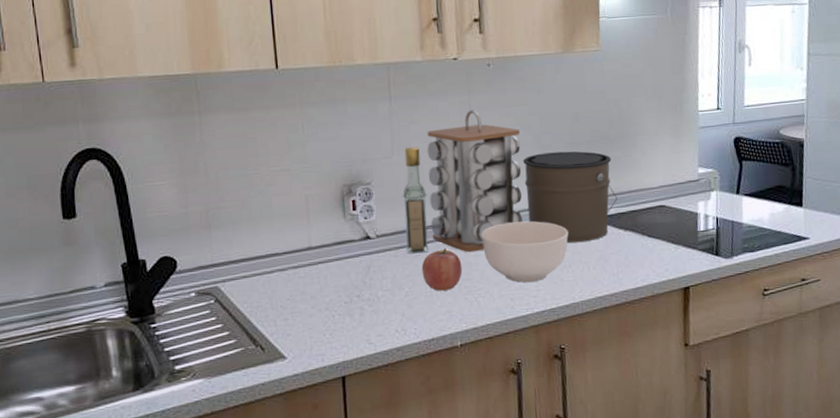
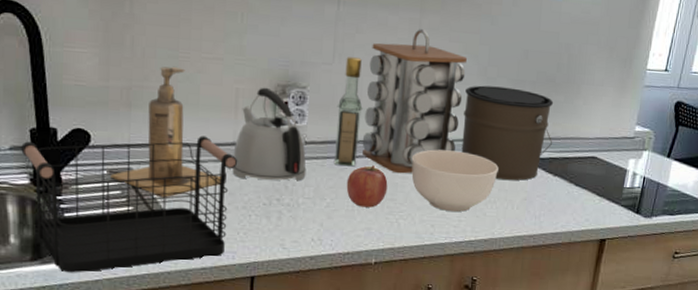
dish rack: none [115,245,316,399] -> present [21,136,238,273]
soap dispenser: none [198,183,302,310] -> present [110,66,221,197]
kettle: none [310,189,382,281] -> present [232,87,307,181]

